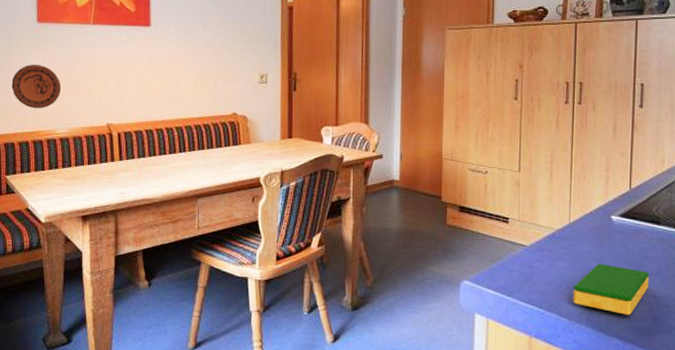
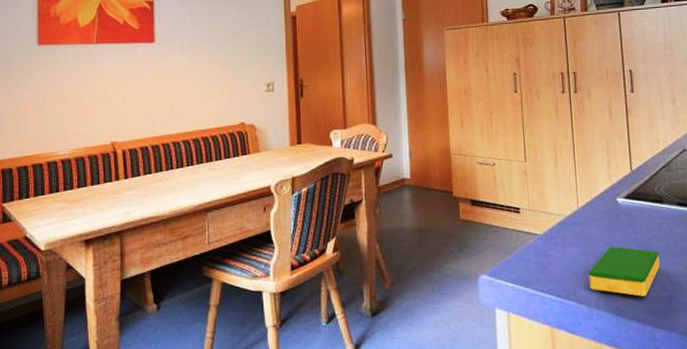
decorative plate: present [11,65,62,109] -> none [10,87,63,132]

